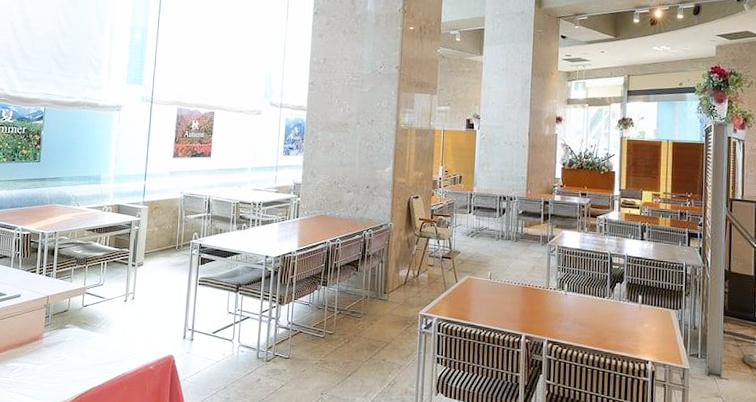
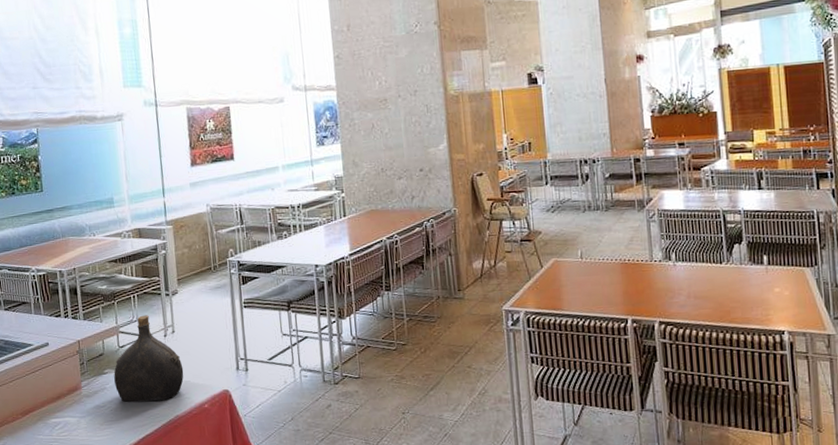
water jug: none [73,280,137,359] -> present [114,315,184,402]

